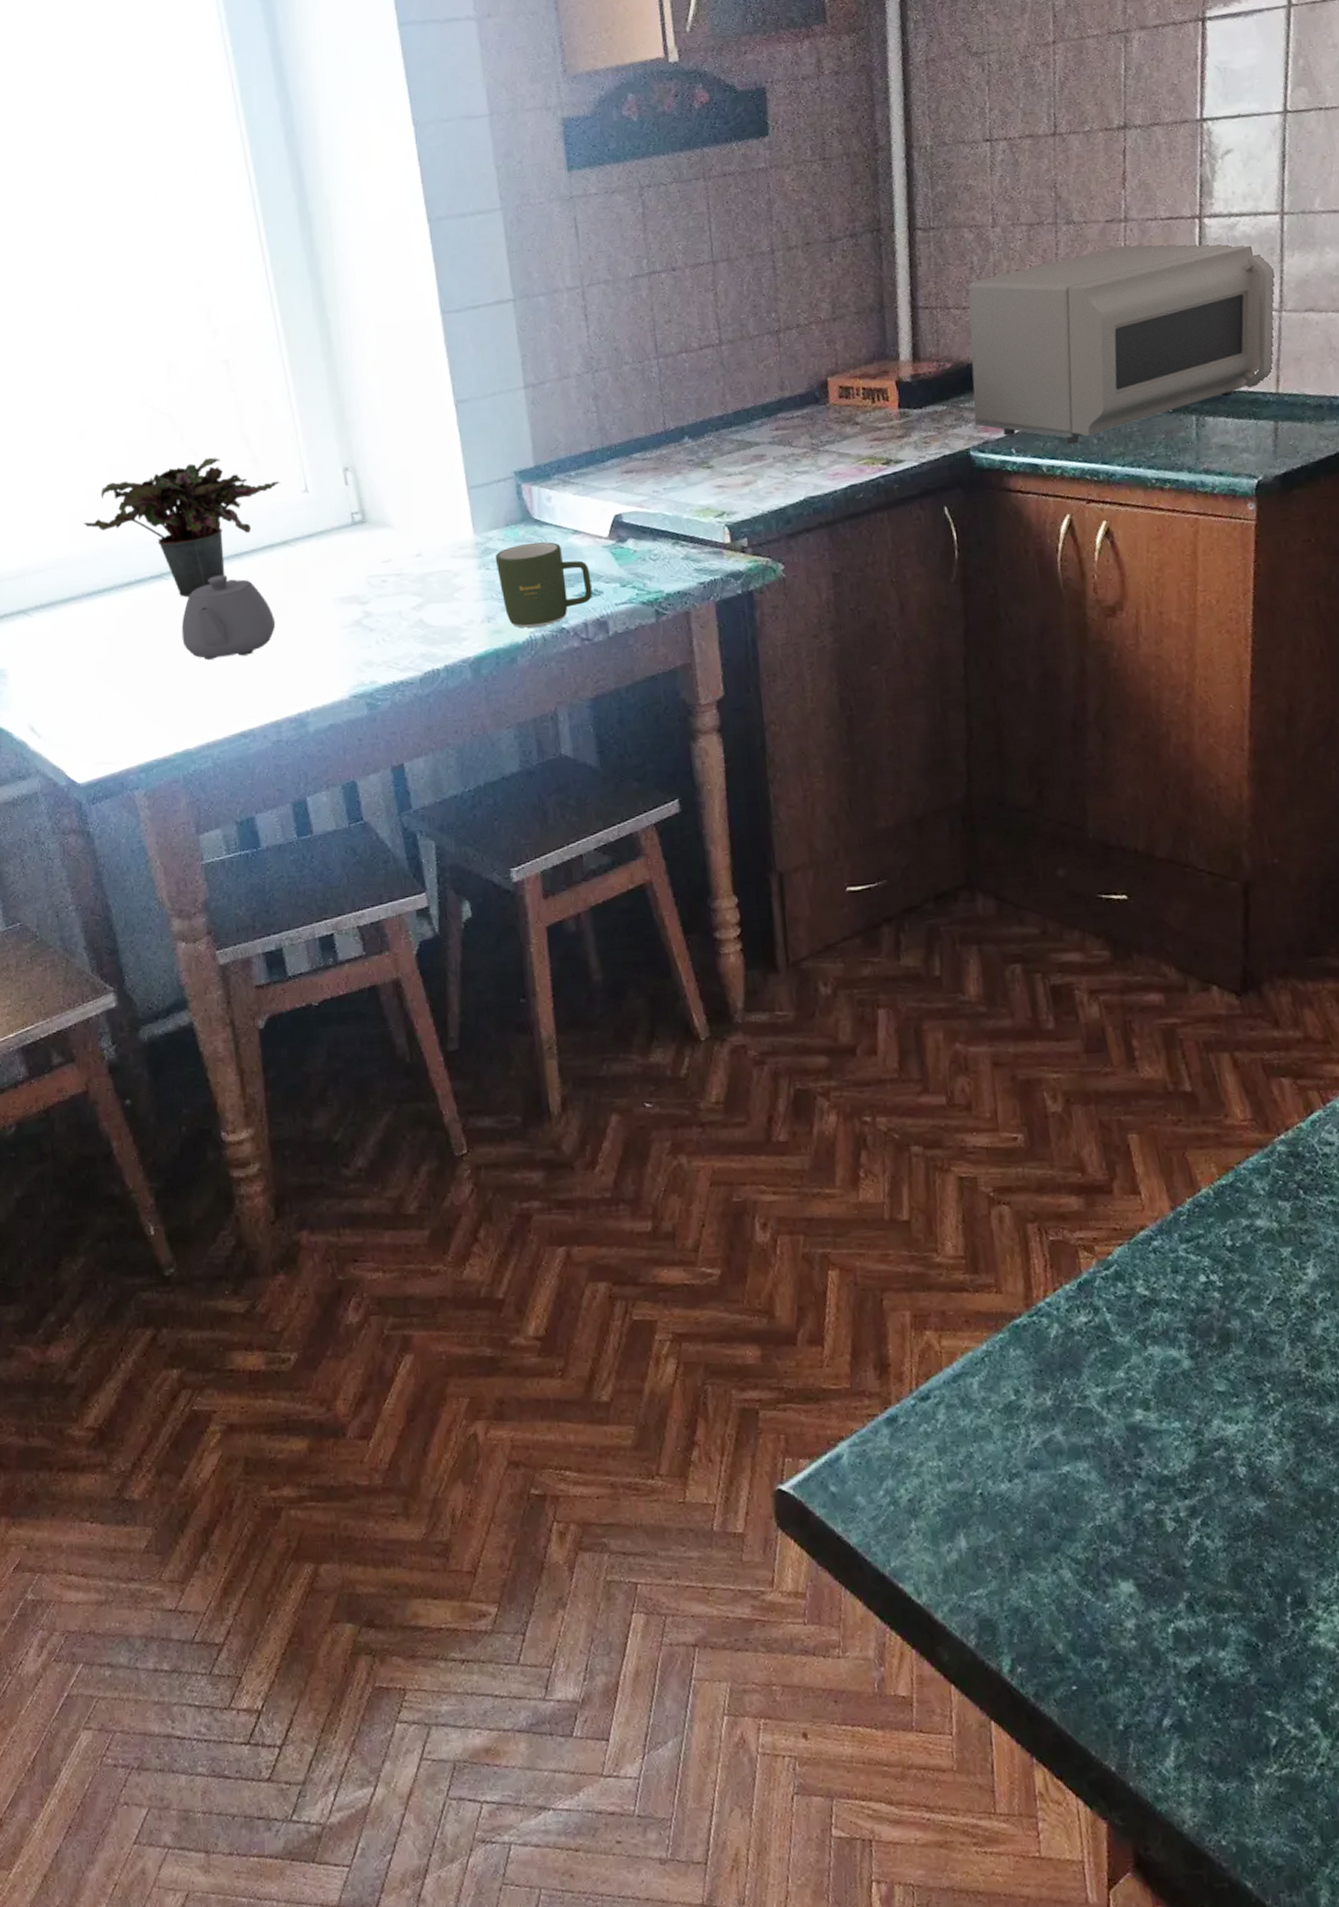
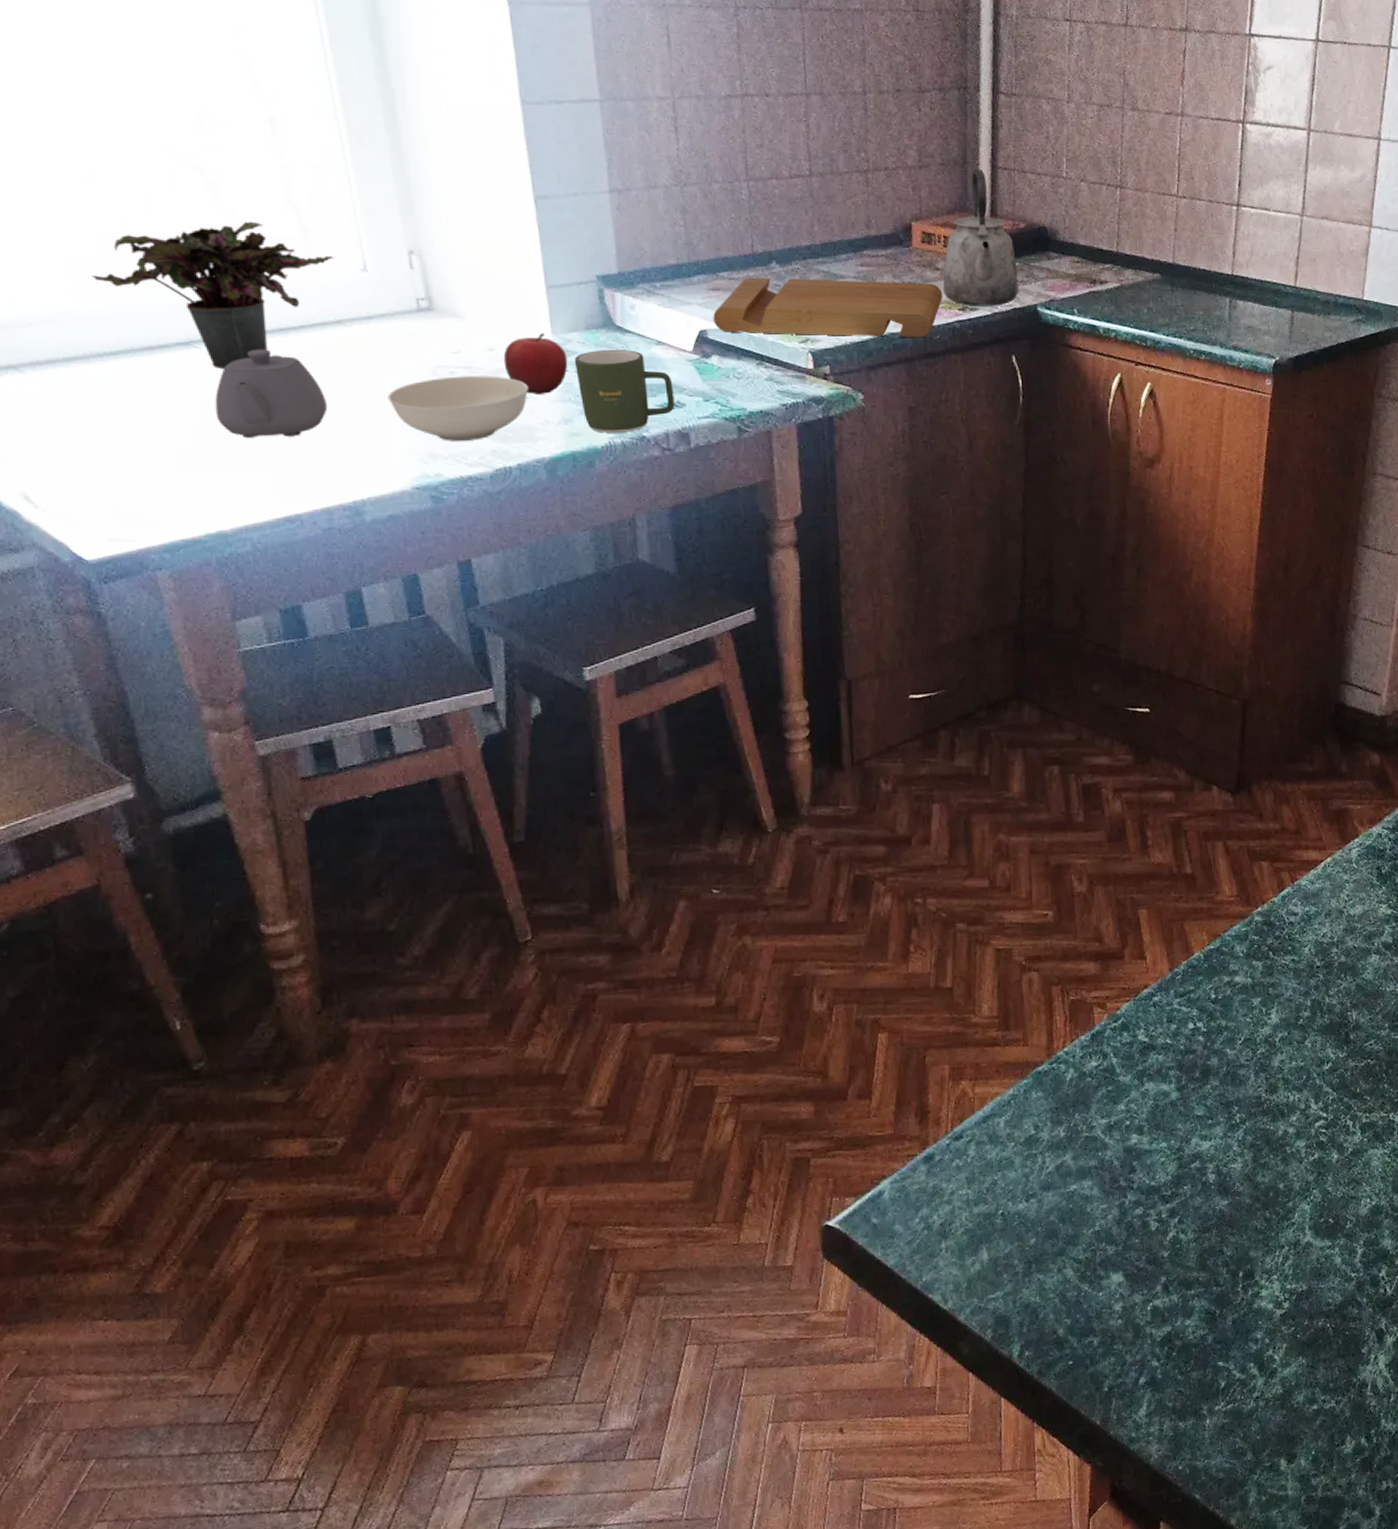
bowl: none [327,580,453,648] -> present [387,375,528,441]
fruit: none [429,534,490,596] -> present [503,333,568,394]
cutting board: none [627,439,865,515] -> present [713,277,943,338]
kettle: none [864,312,948,460] -> present [942,169,1019,308]
microwave: present [968,244,1274,445] -> none [1042,137,1299,311]

